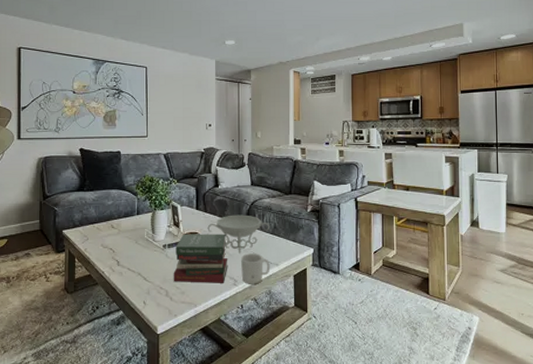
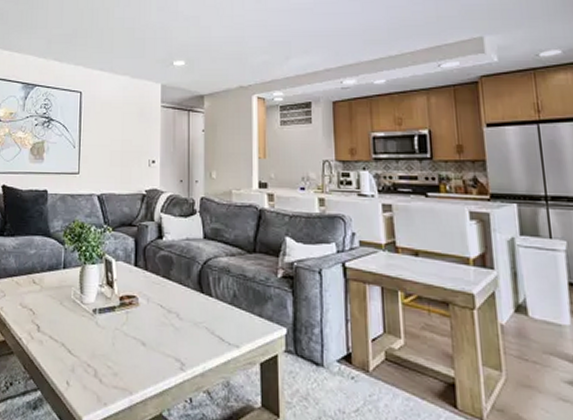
books: present [173,233,228,283] -> none [104,296,174,366]
decorative bowl: present [207,214,270,253] -> none [148,275,228,328]
mug: present [241,253,271,284] -> none [190,328,229,371]

